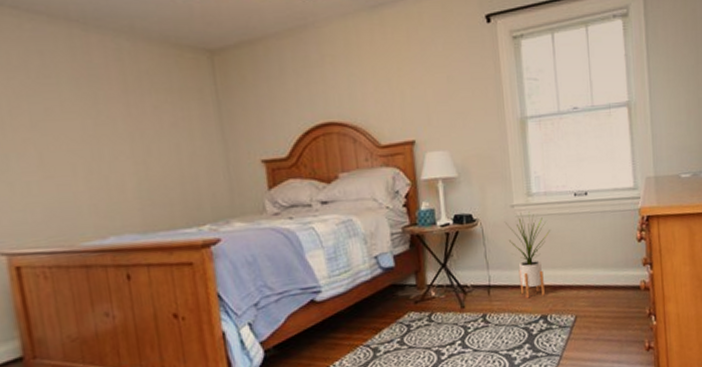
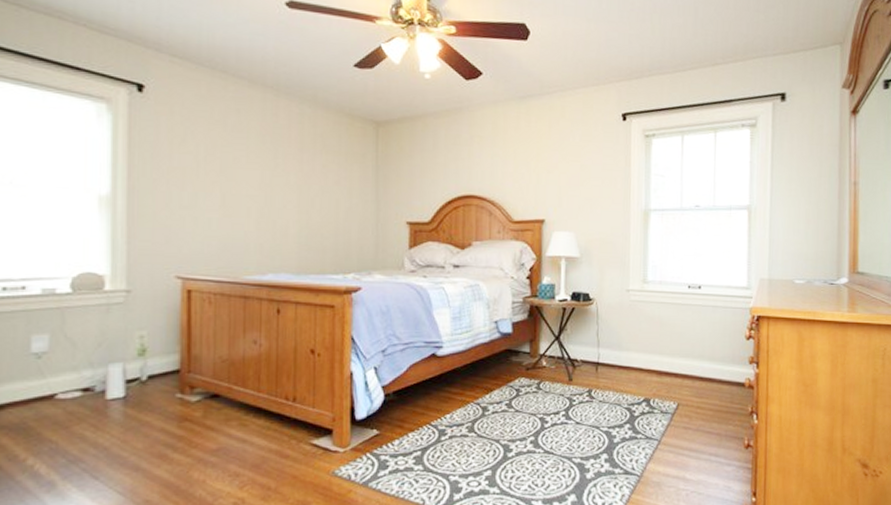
house plant: present [505,212,550,299] -> none [620,297,662,380]

